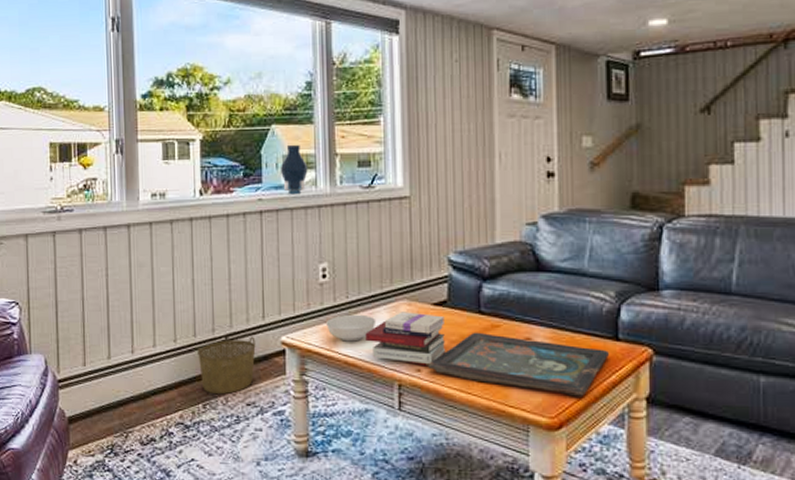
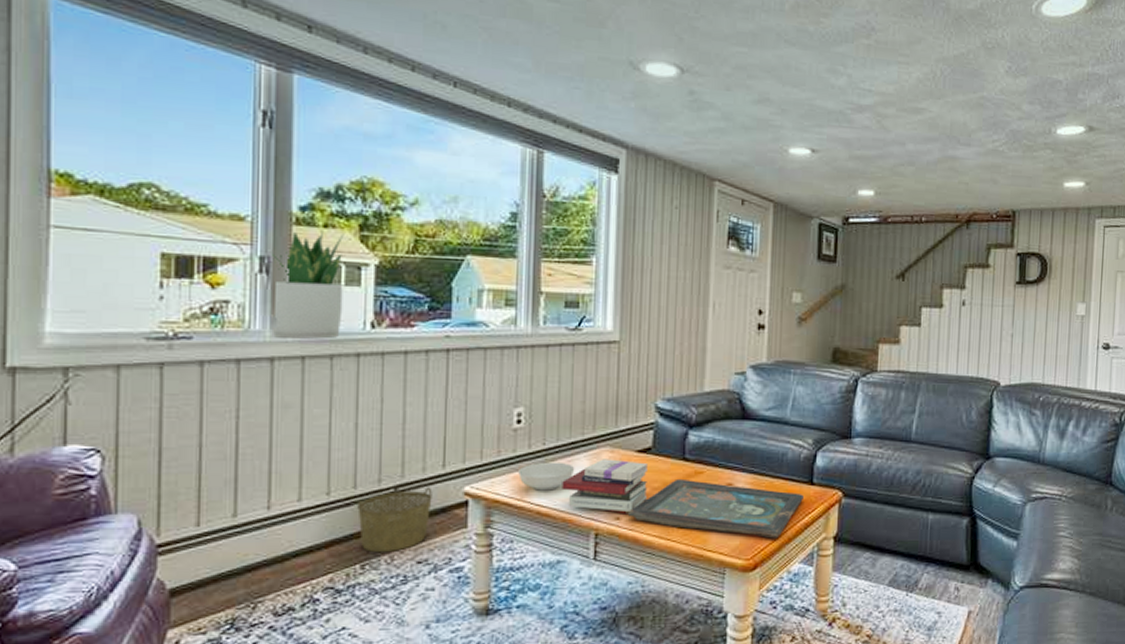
planter: none [123,114,178,209] -> present [271,231,345,340]
vase: present [280,145,308,195] -> none [474,279,507,334]

